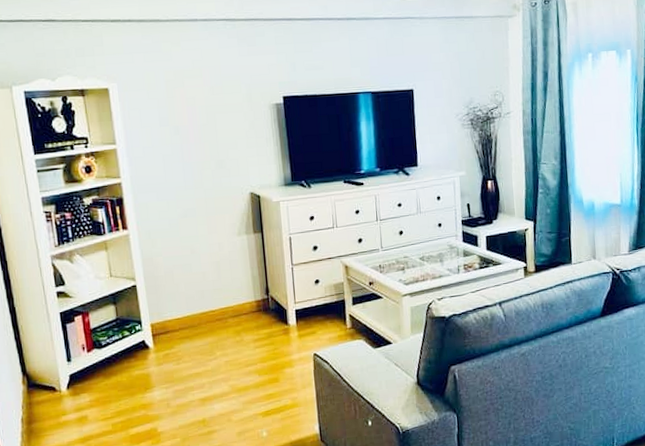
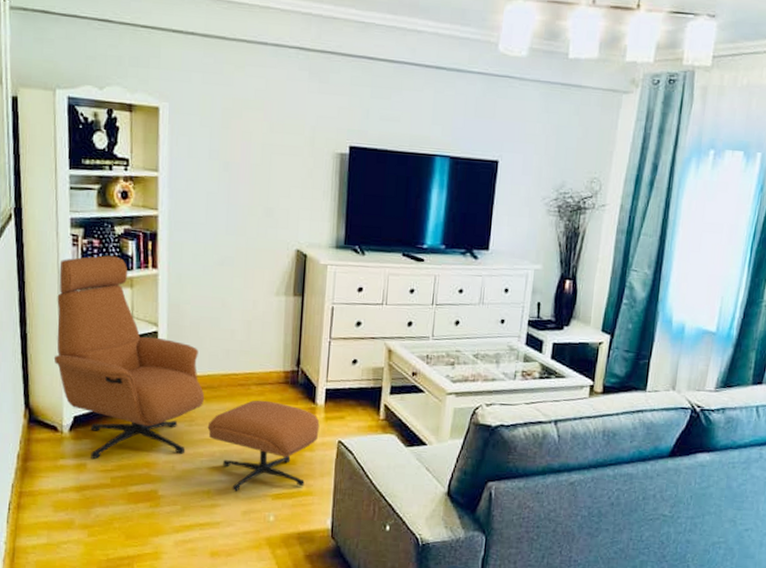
armchair: none [37,224,295,416] -> present [53,255,320,492]

